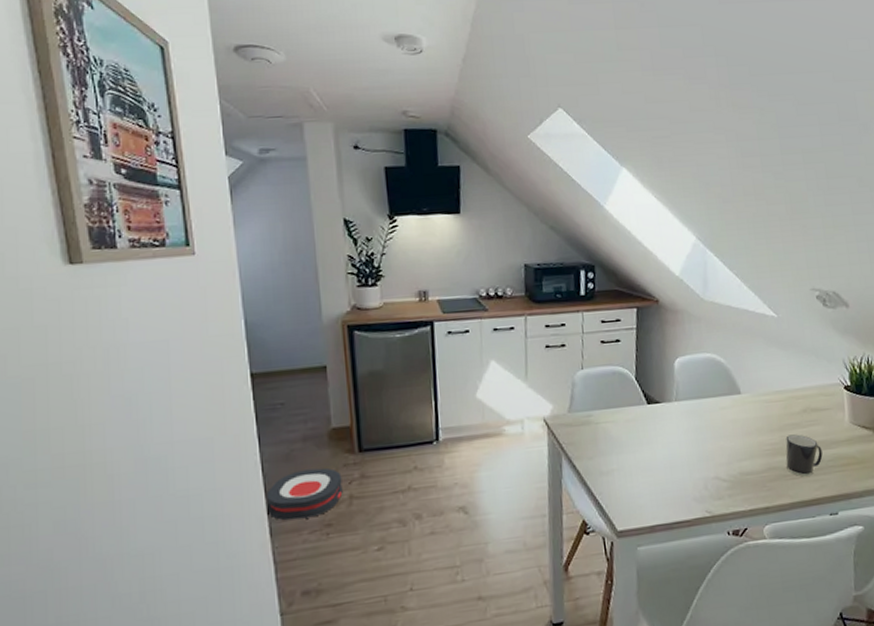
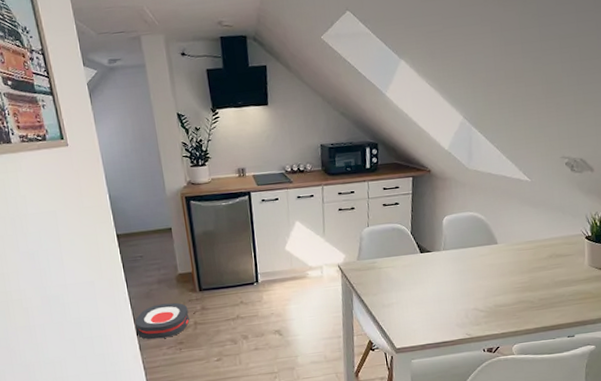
mug: present [785,434,823,477] -> none [533,275,564,308]

